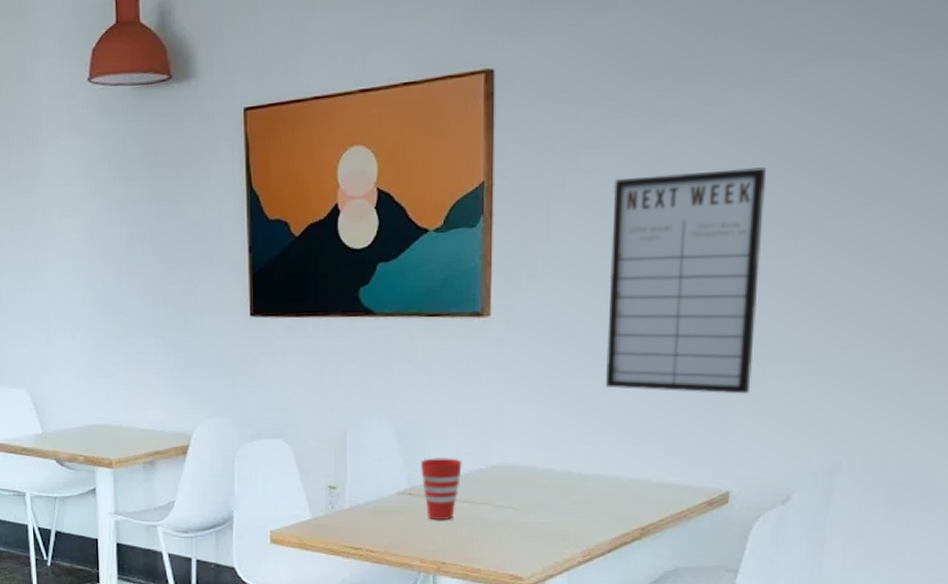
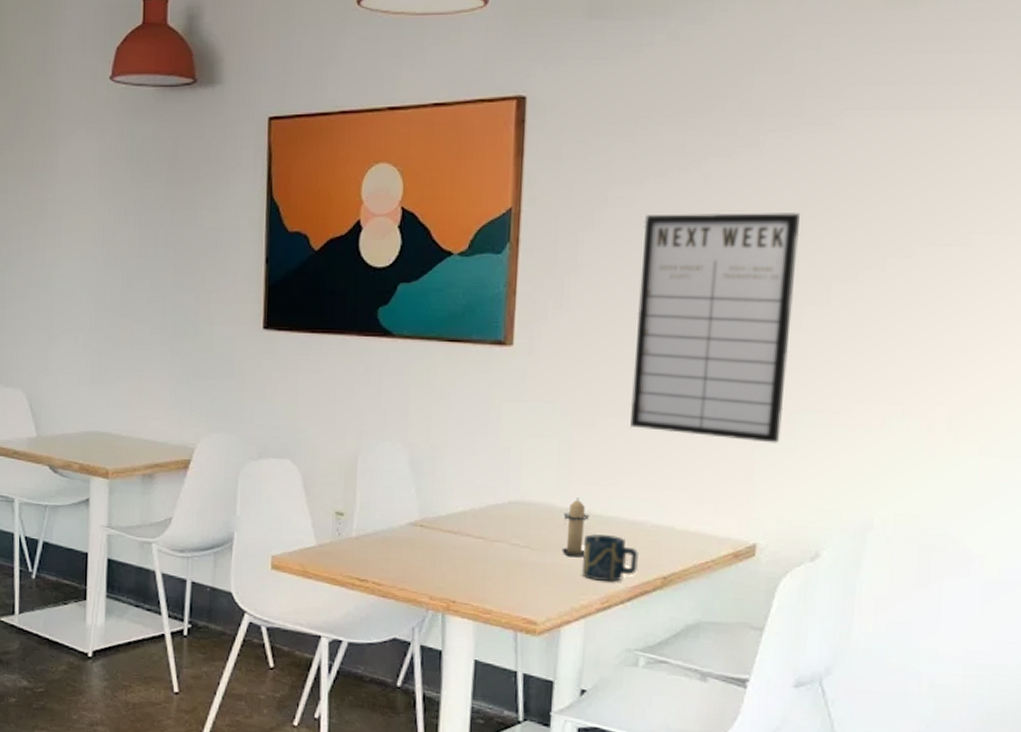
cup: present [421,458,462,520] -> none [434,489,478,556]
candle: none [544,458,569,515] -> present [561,498,589,558]
cup: none [563,490,617,536] -> present [581,533,638,583]

